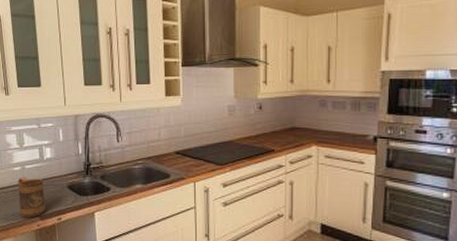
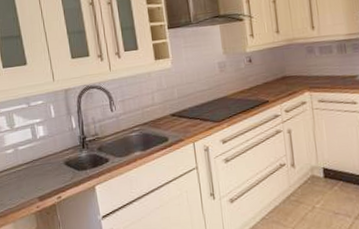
mug: present [18,177,45,218] -> none [12,158,44,201]

